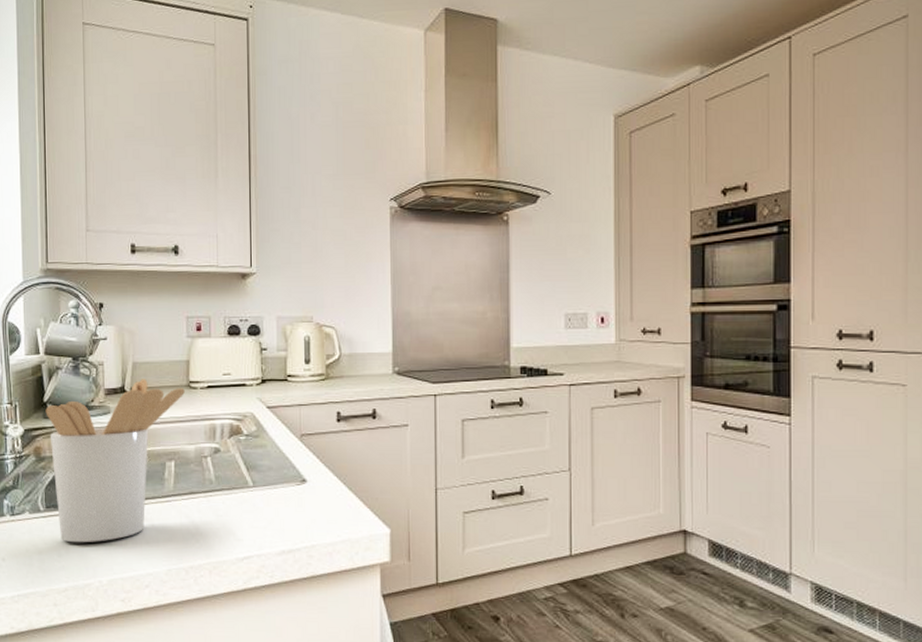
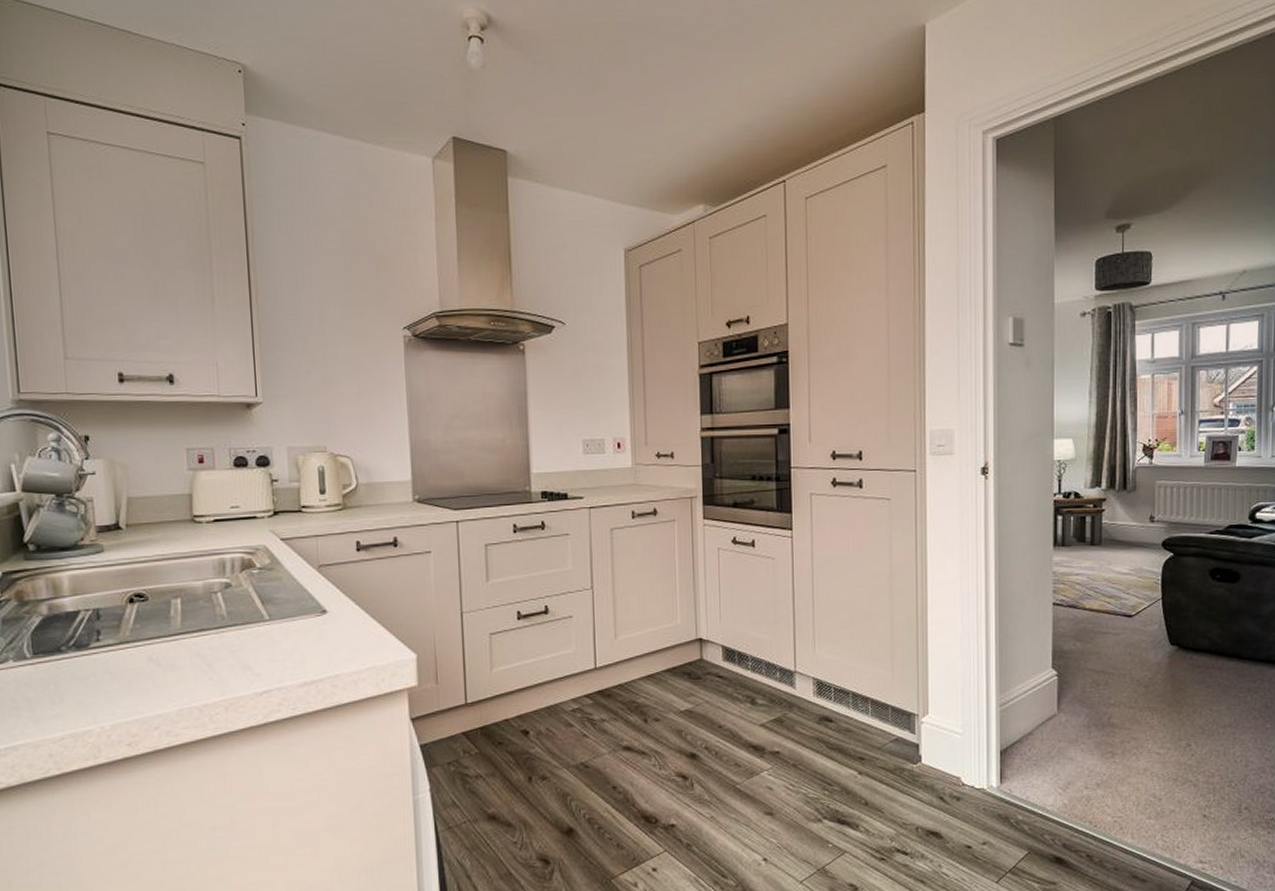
utensil holder: present [45,379,185,543] -> none [26,514,189,689]

